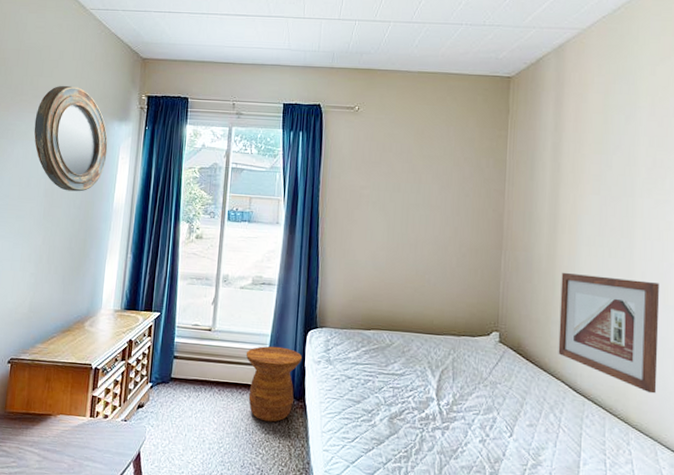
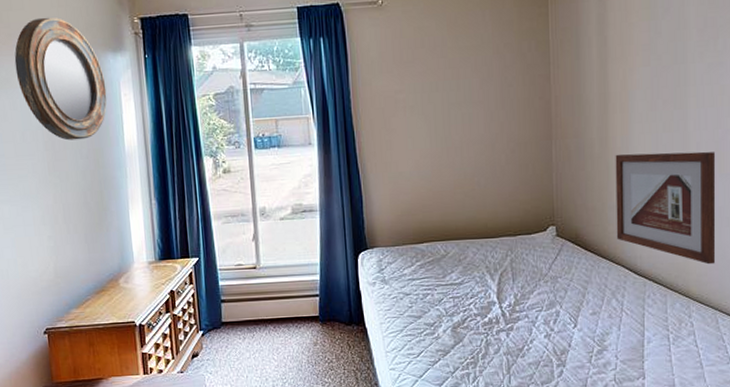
side table: present [245,346,303,422] -> none [296,274,357,351]

